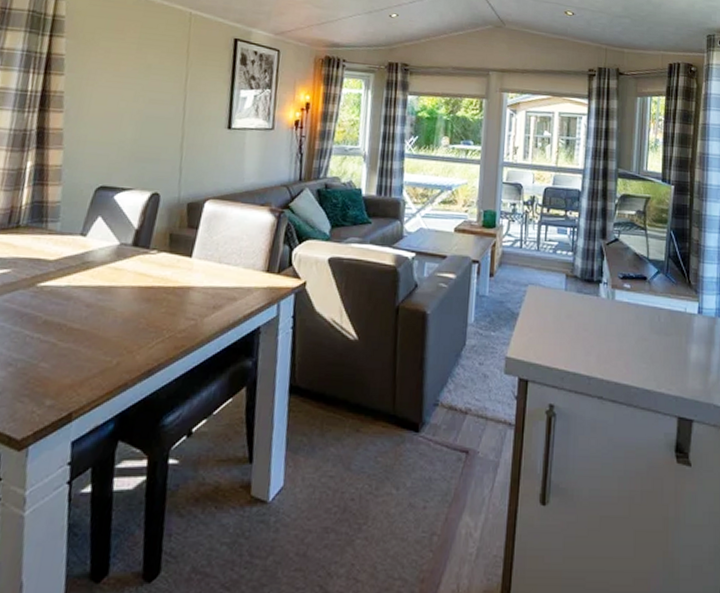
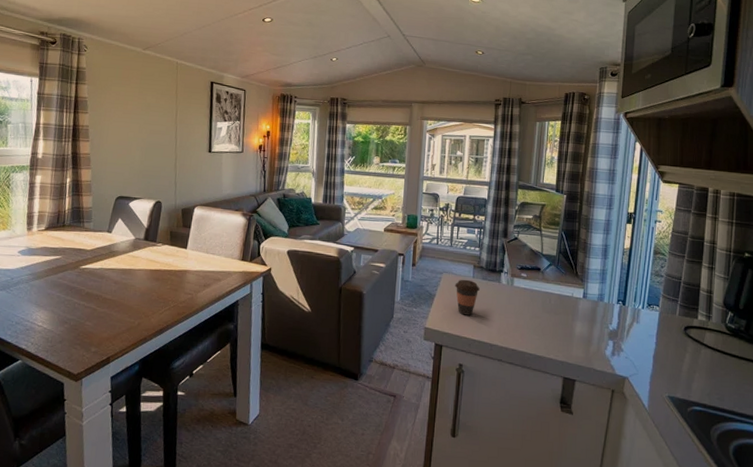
coffee cup: none [543,292,574,340] -> present [455,279,480,316]

